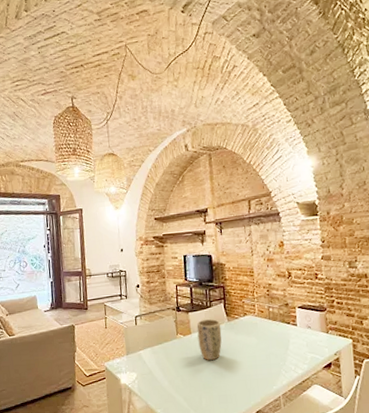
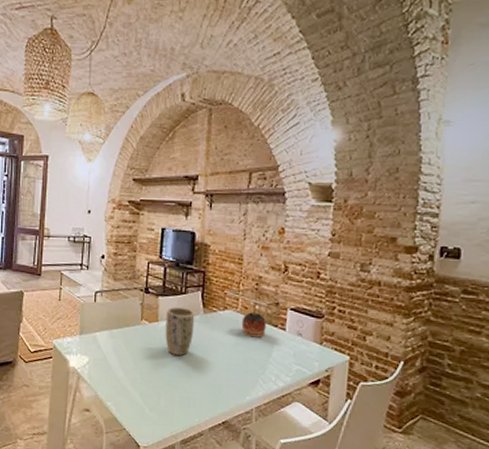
bowl: none [260,314,281,336] -> present [241,312,266,338]

